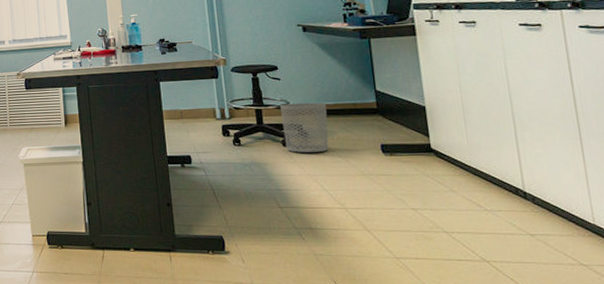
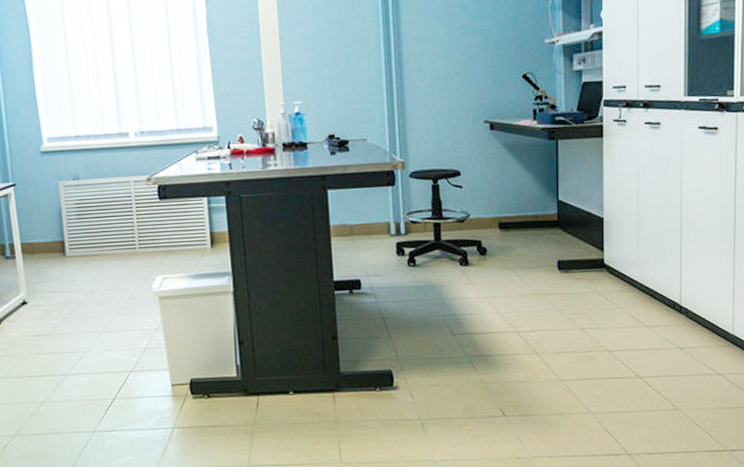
waste bin: present [280,102,329,153] -> none [461,213,508,273]

